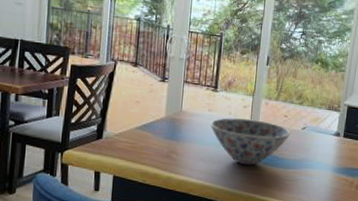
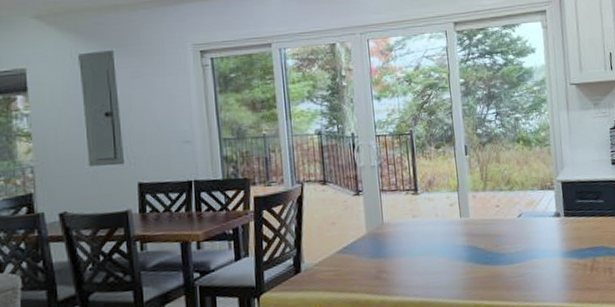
bowl: present [210,117,291,166] -> none [417,215,507,270]

